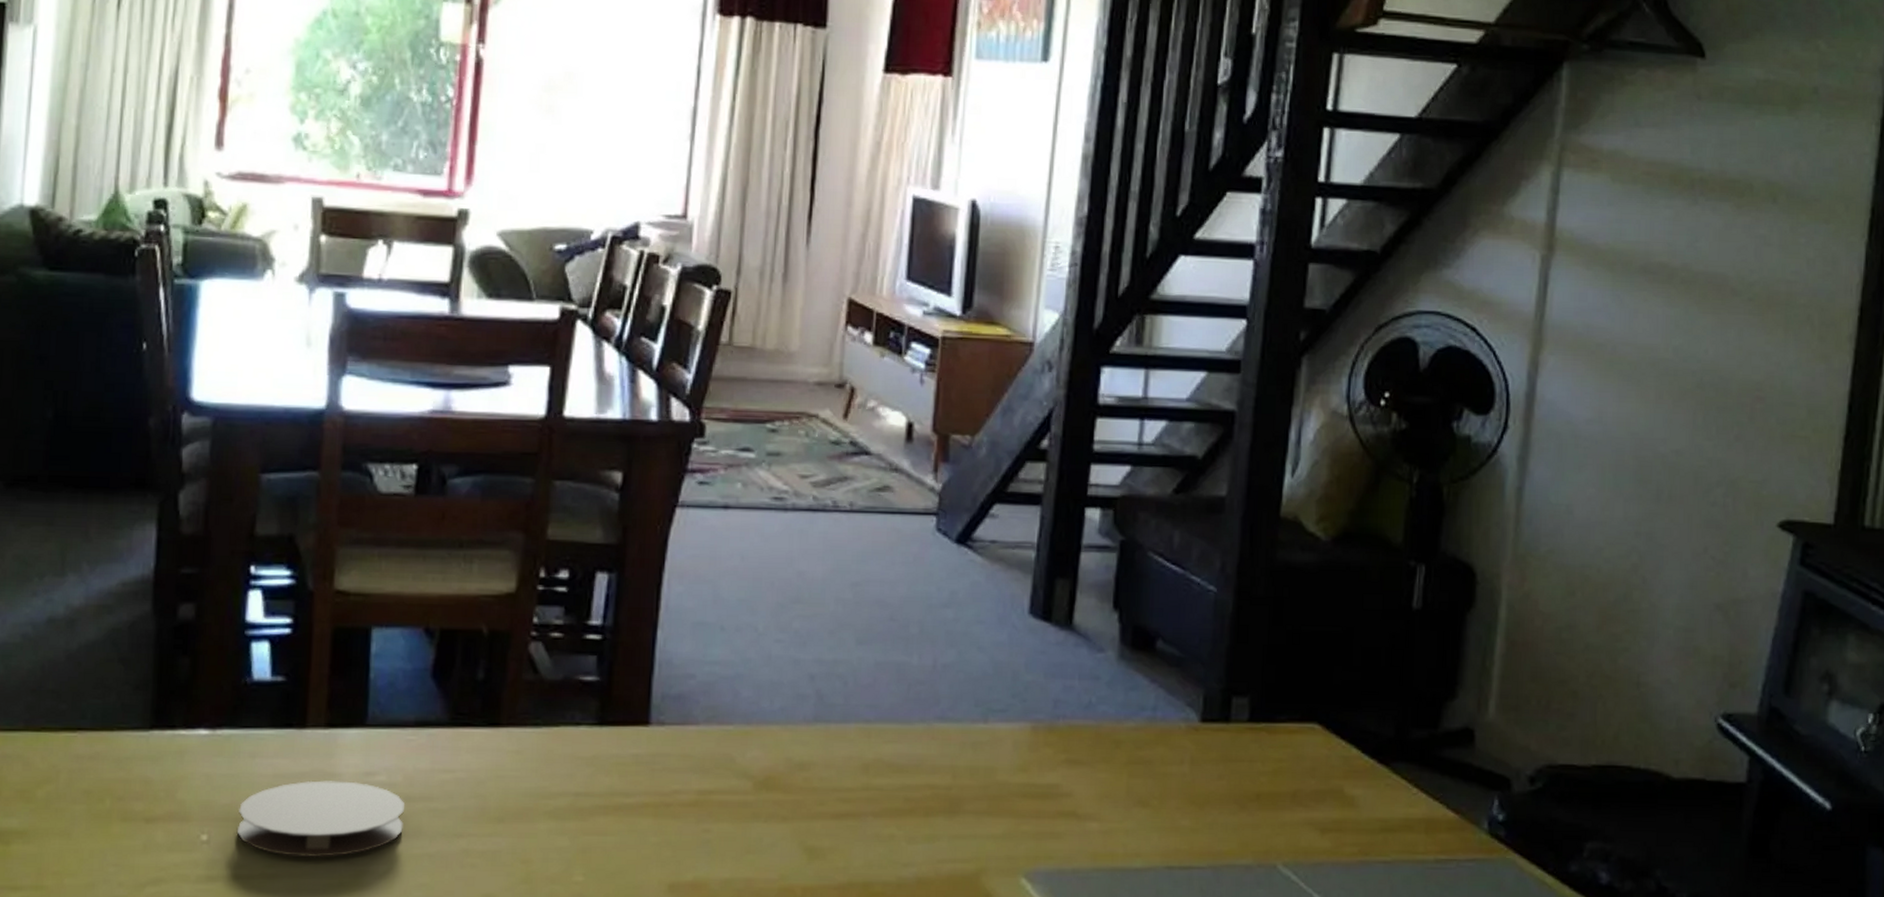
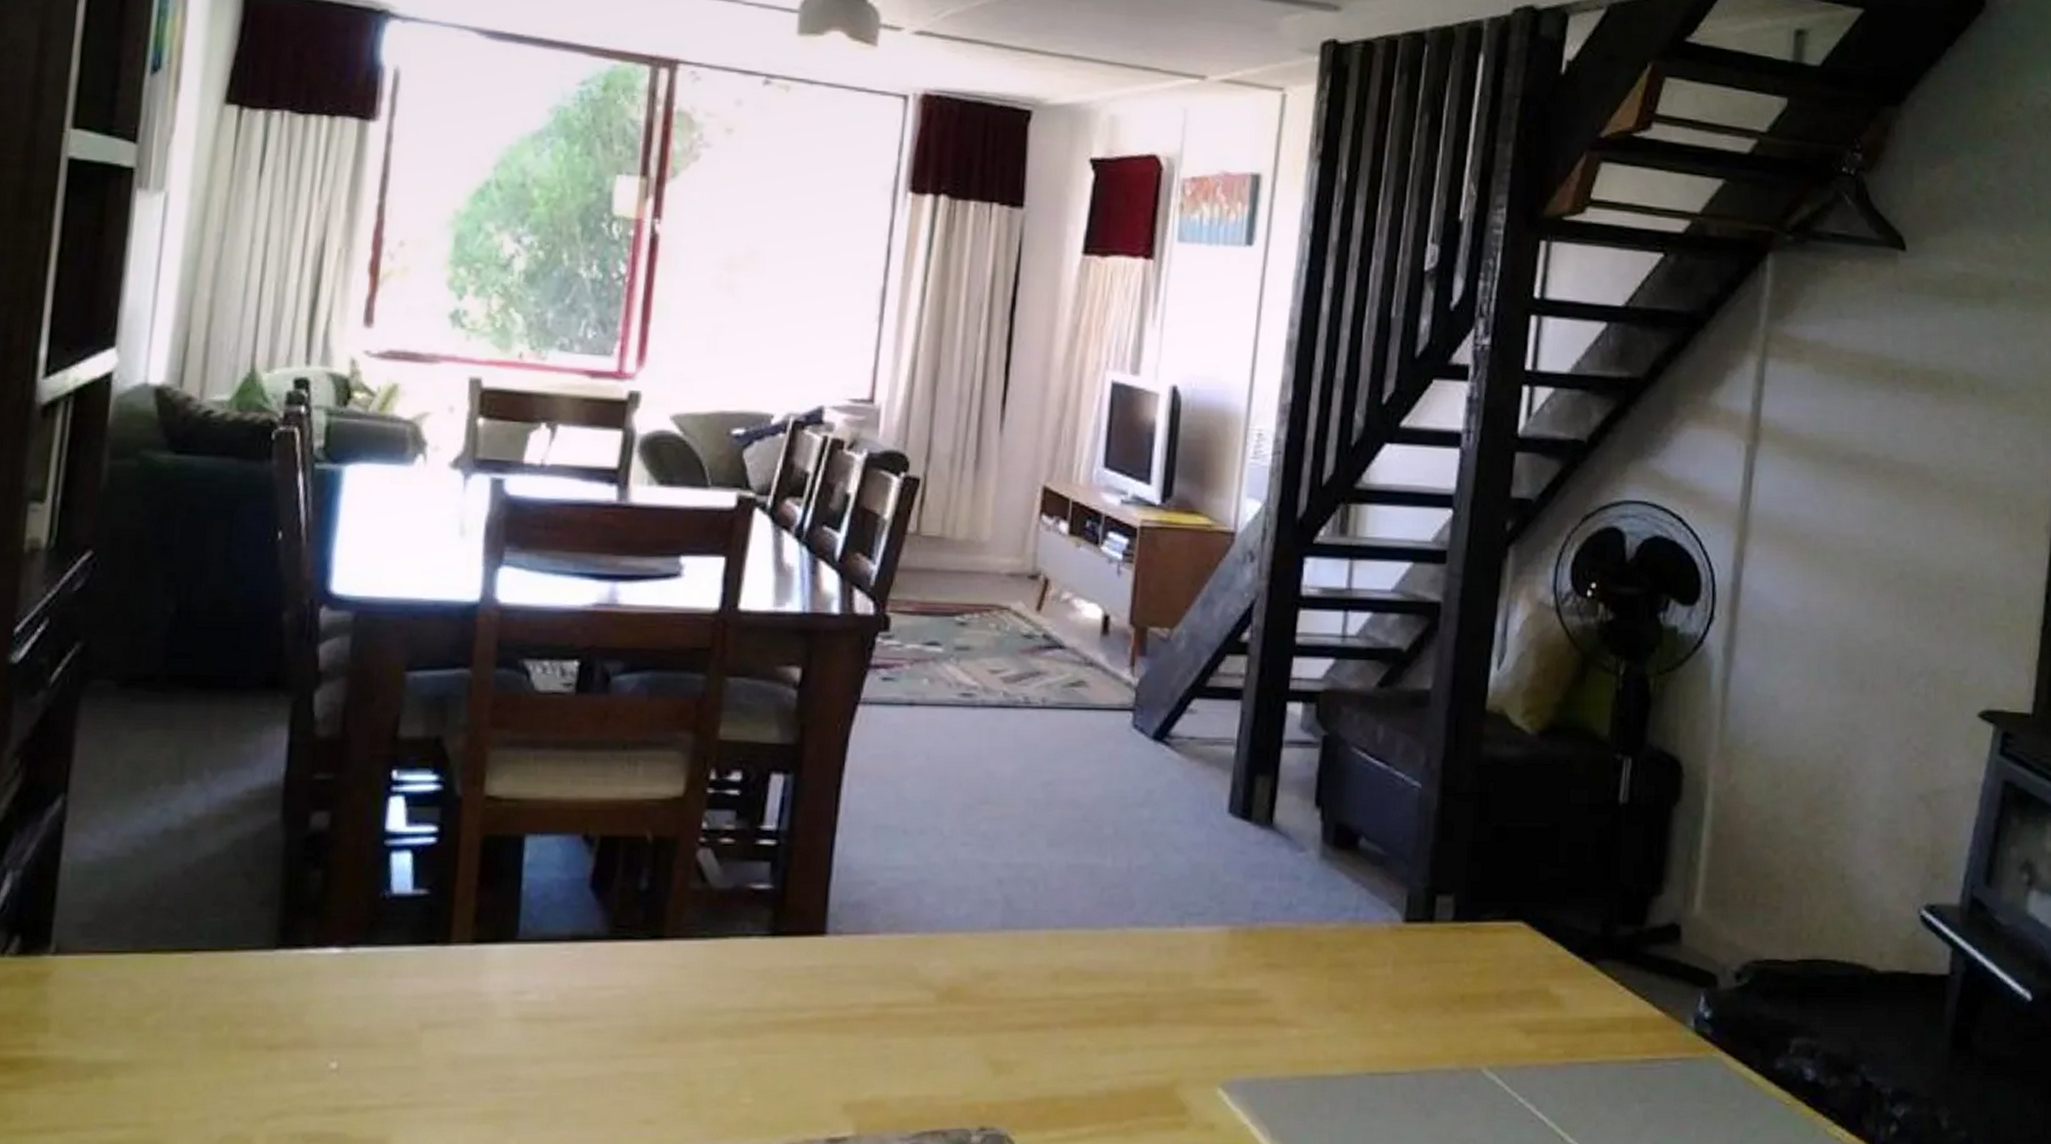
coaster: present [236,780,404,858] -> none [370,1001,557,1085]

